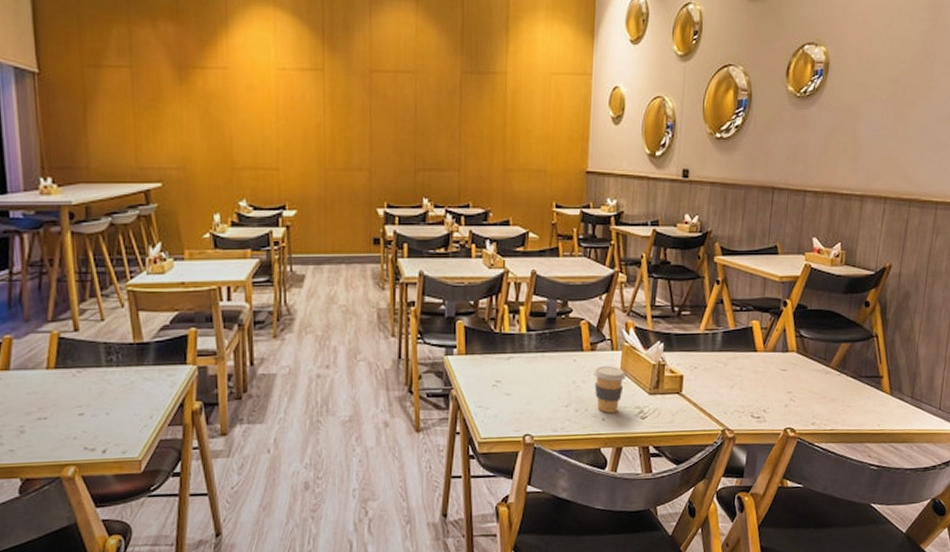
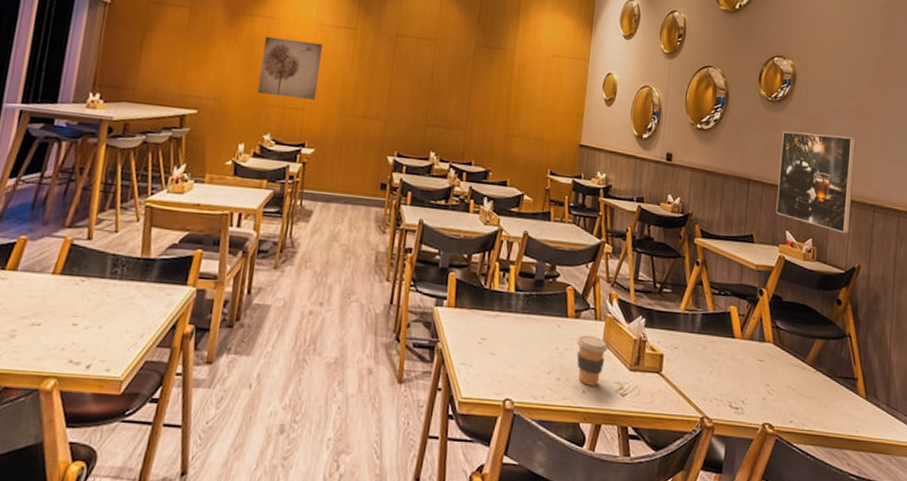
wall art: none [221,90,288,158] -> present [257,36,322,101]
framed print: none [802,128,894,234] -> present [776,131,856,234]

